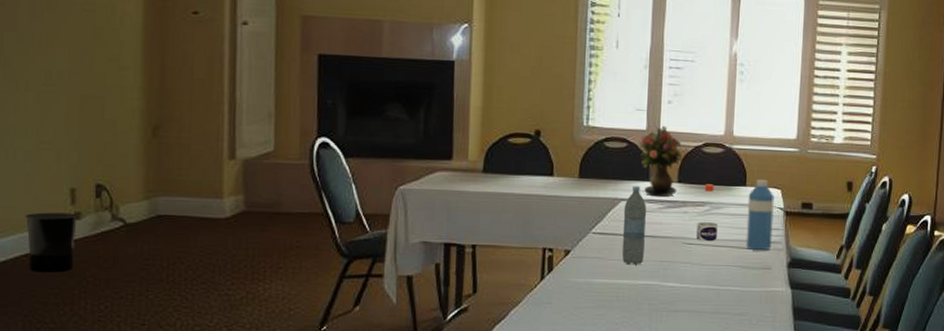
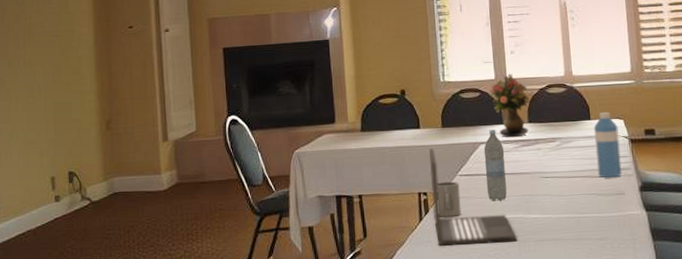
waste bin: present [24,212,79,273] -> none [20,197,58,247]
laptop: none [557,200,649,311] -> present [429,148,517,247]
cup: none [565,238,592,279] -> present [437,181,461,218]
water bottle: present [696,184,718,242] -> none [550,121,571,174]

